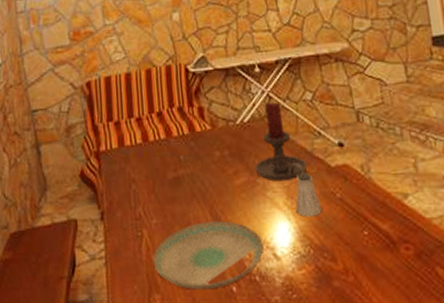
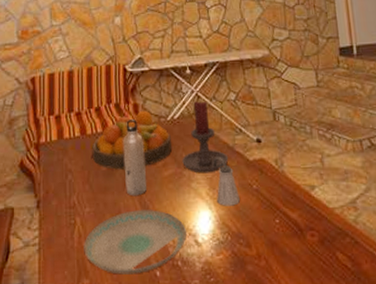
fruit bowl: none [155,113,243,179] -> present [92,110,172,170]
water bottle: none [188,123,217,207] -> present [123,118,146,196]

